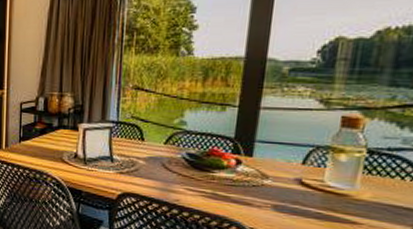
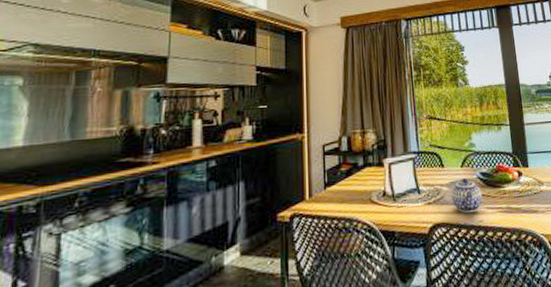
teapot: none [147,155,185,190] -> present [451,177,483,213]

